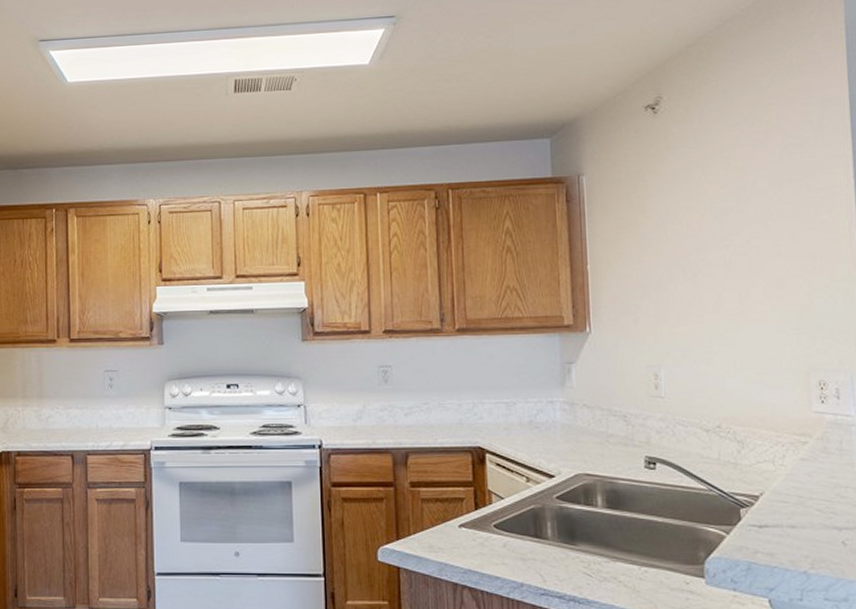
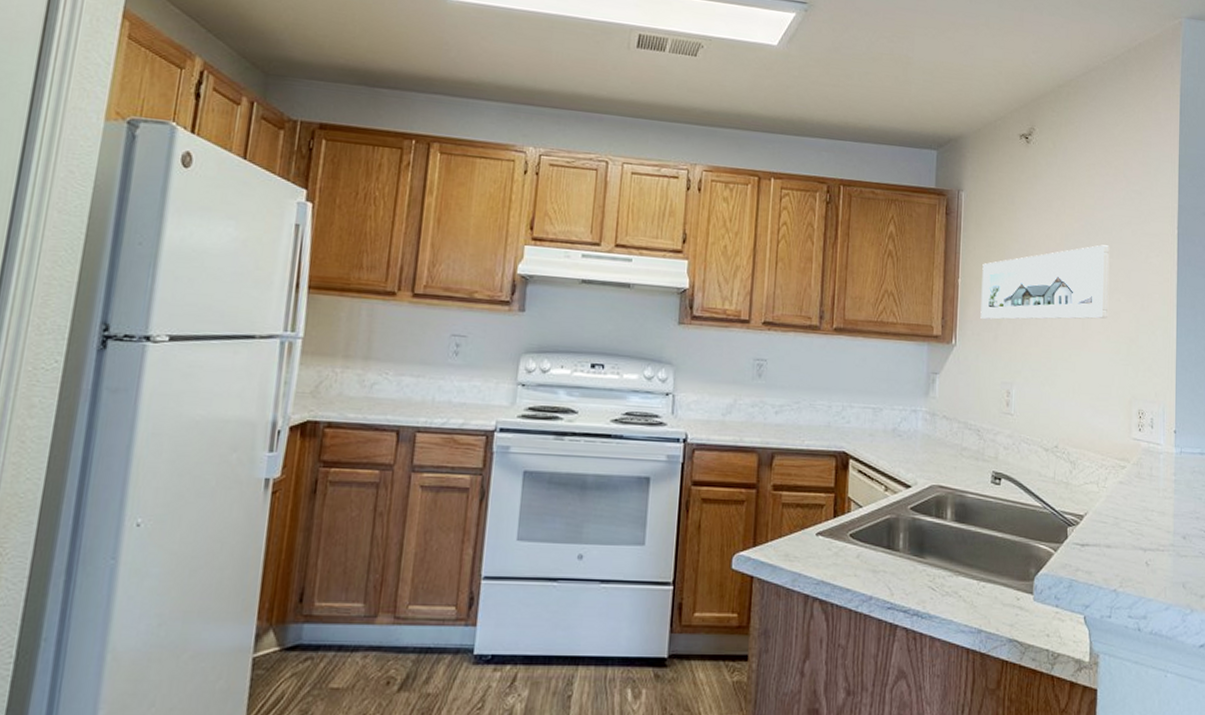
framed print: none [613,208,770,303] -> present [980,245,1110,320]

